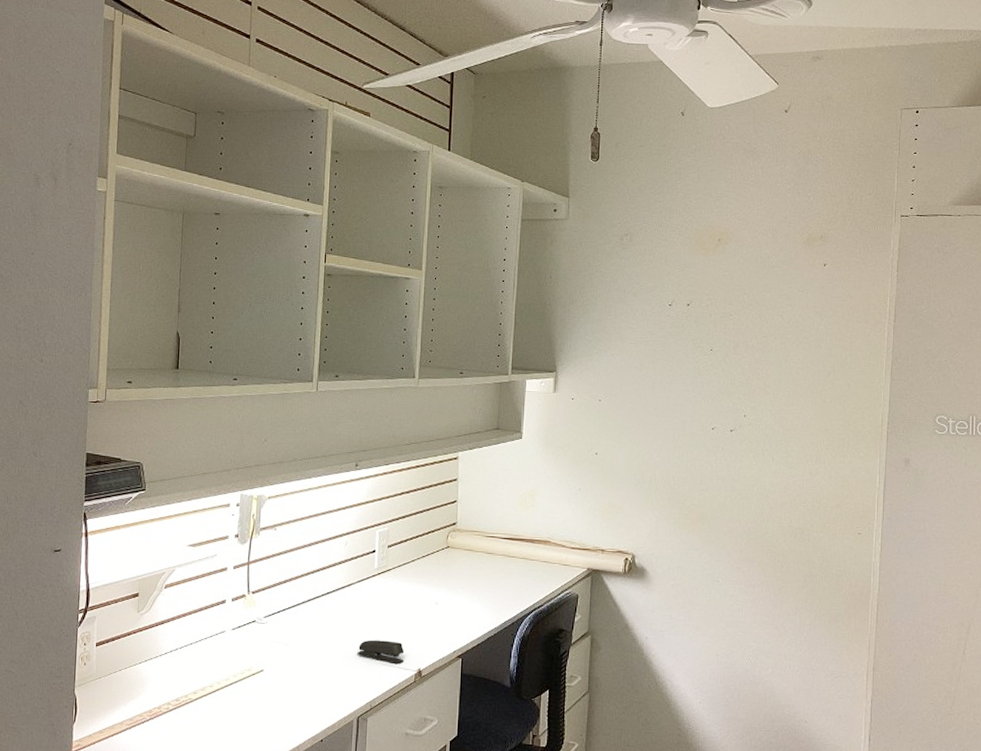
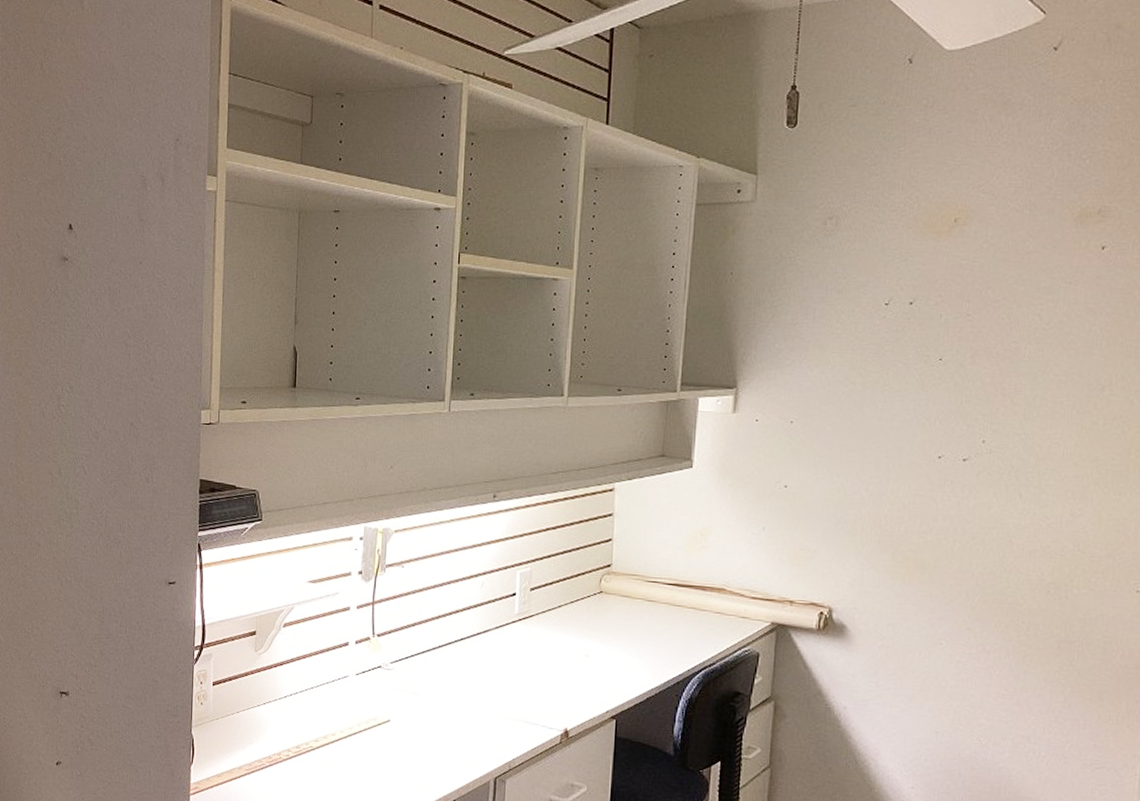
stapler: present [357,639,405,664] -> none [494,693,549,722]

